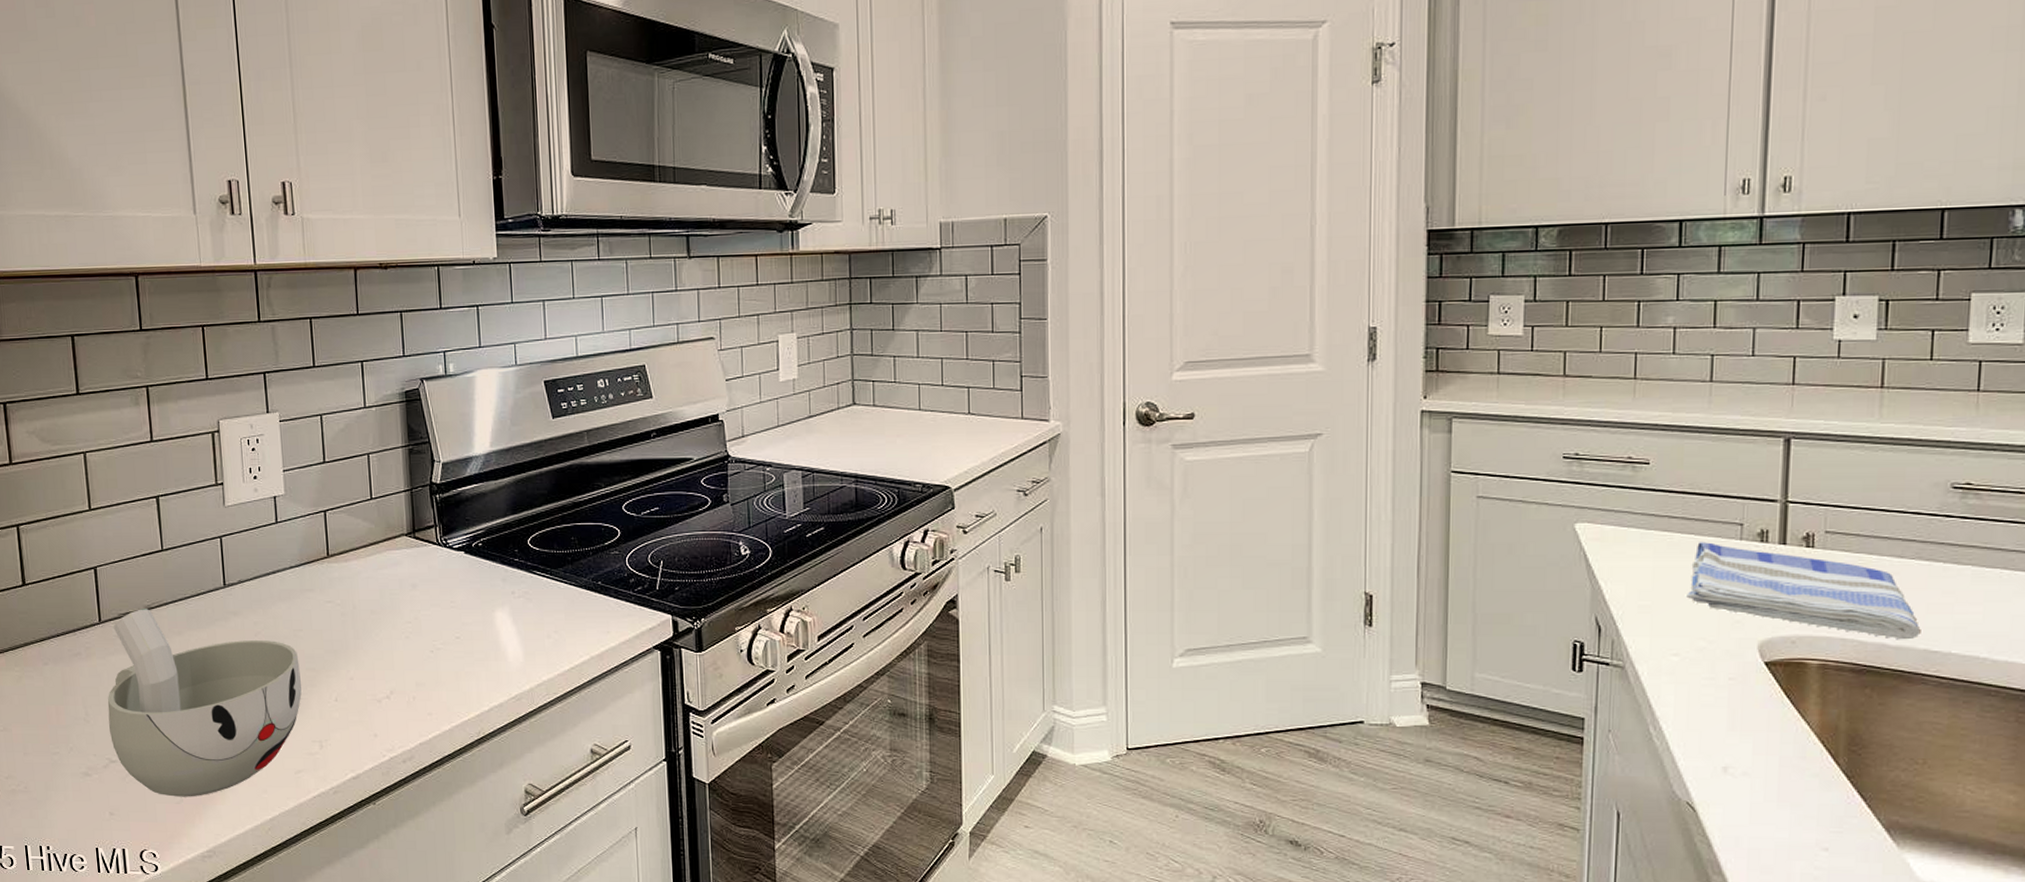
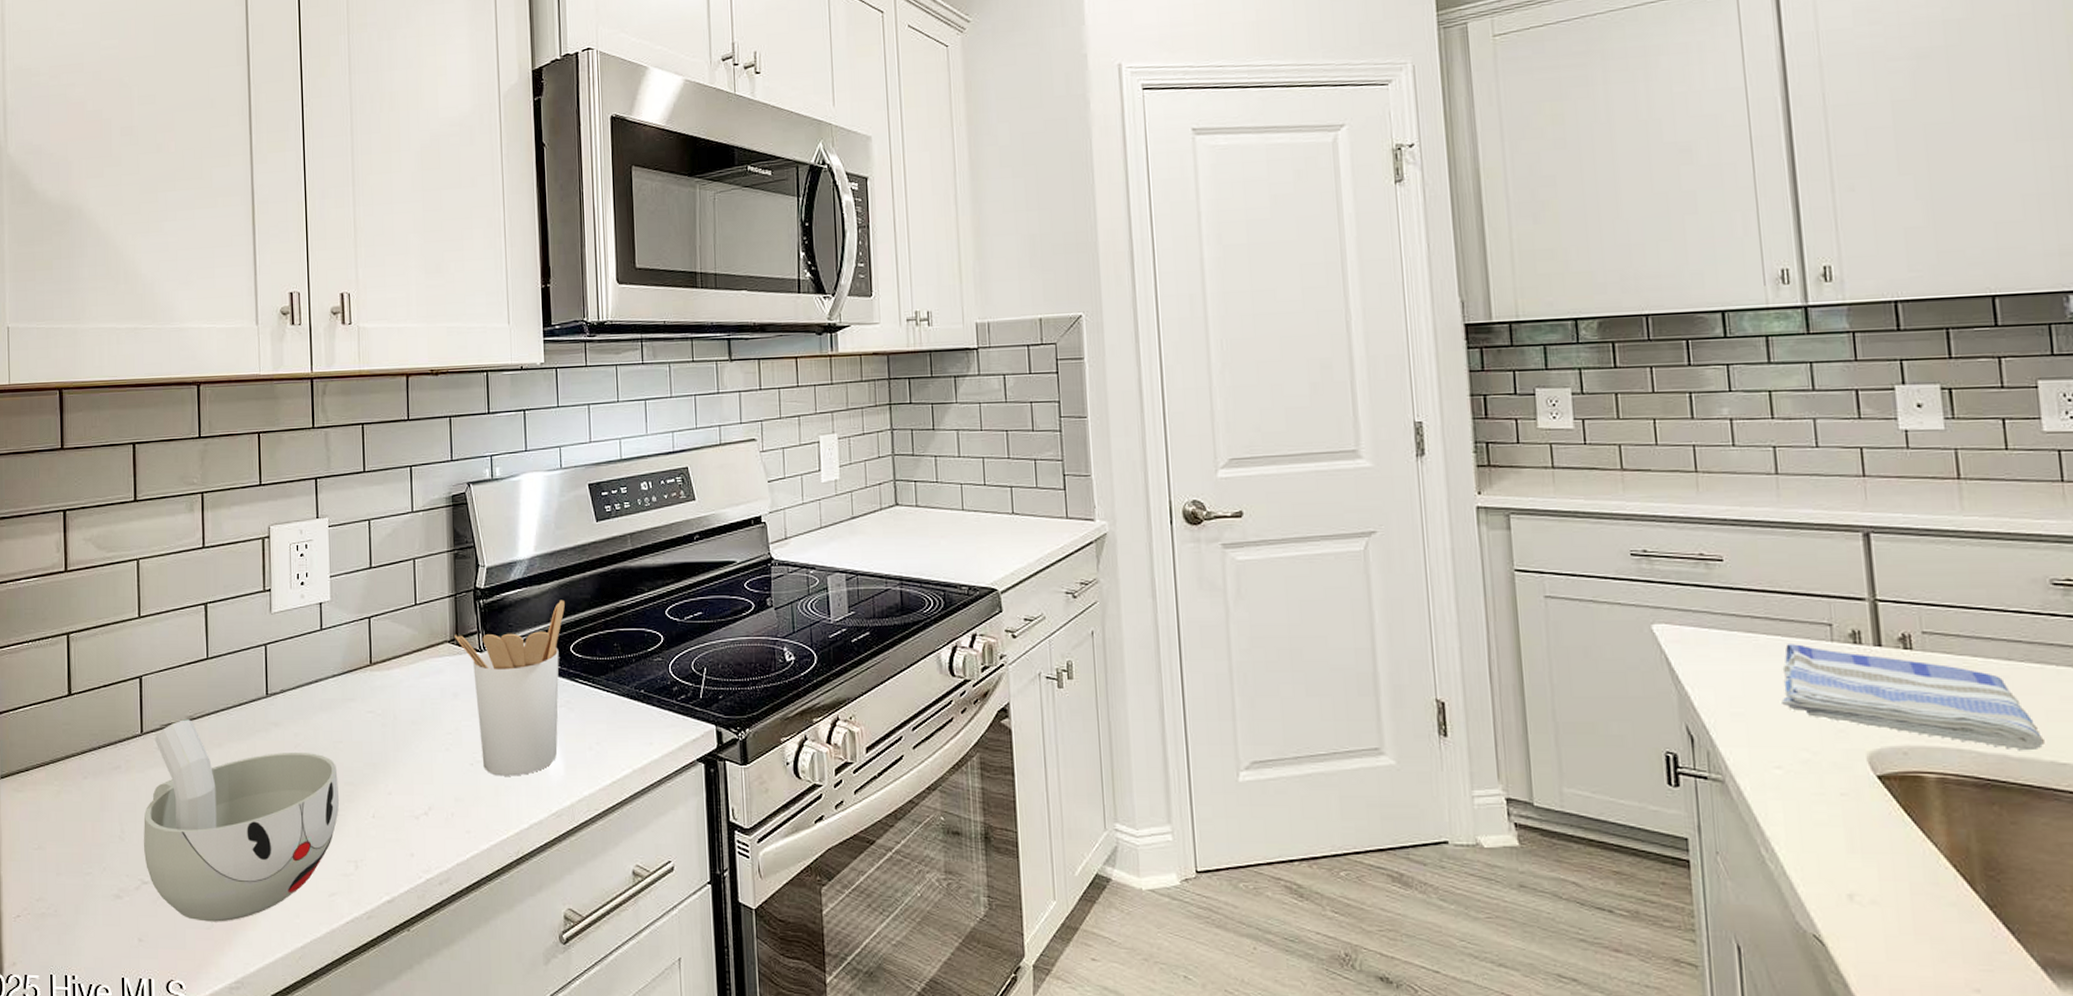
utensil holder: none [411,495,522,662] -> present [454,599,565,776]

